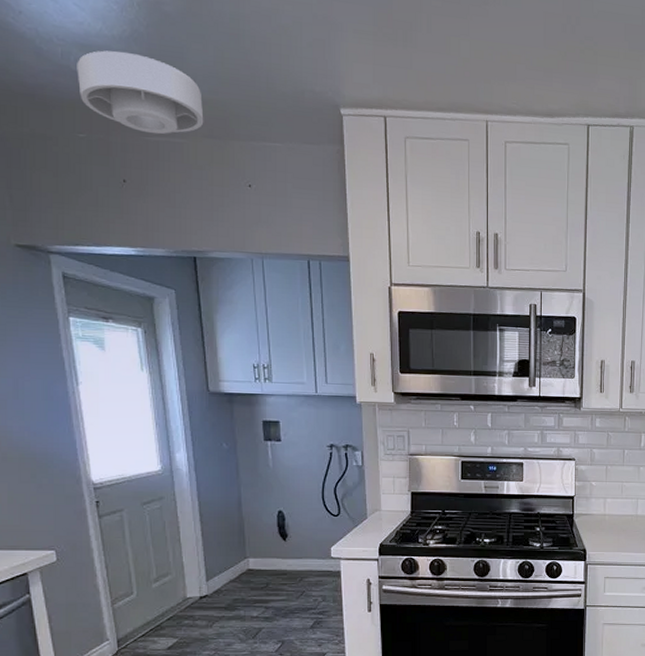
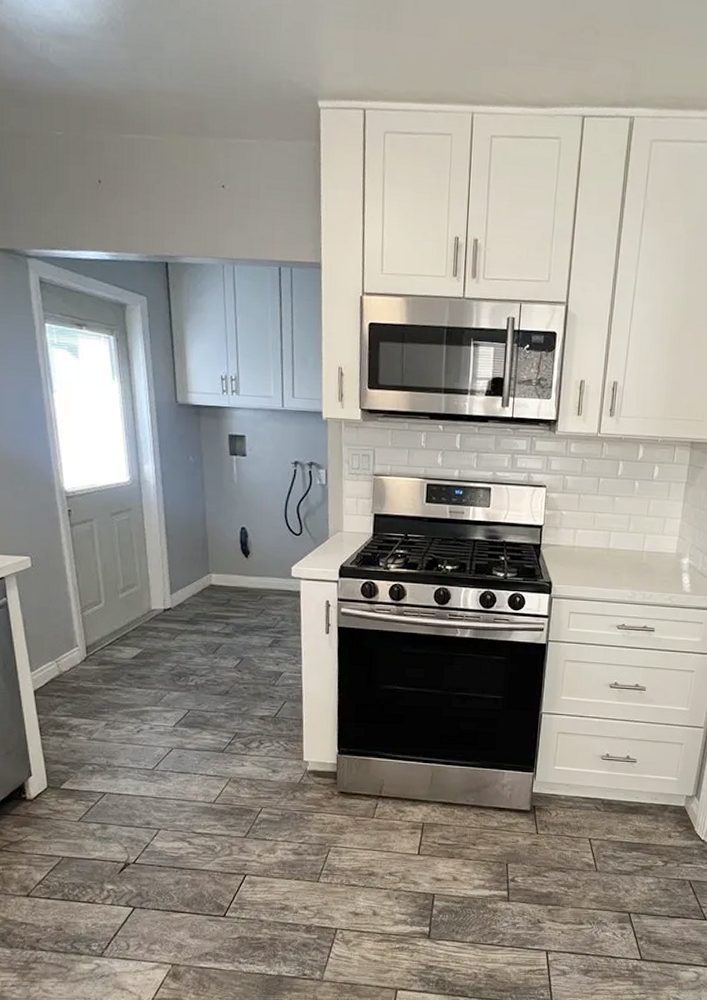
ceiling light: present [77,50,204,135] -> none [55,41,179,132]

